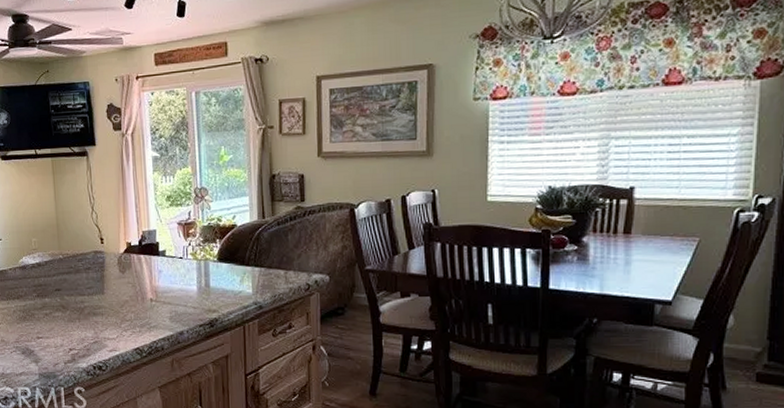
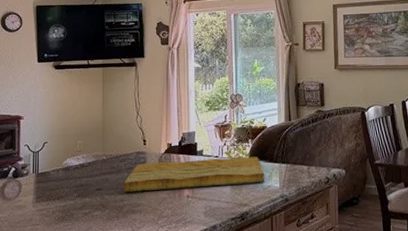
cutting board: none [82,258,235,294] -> present [123,156,264,193]

